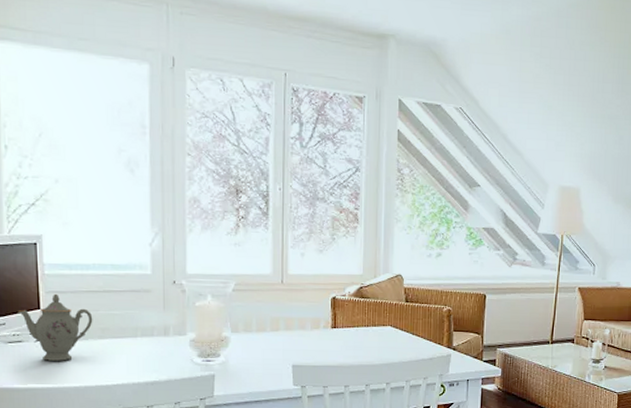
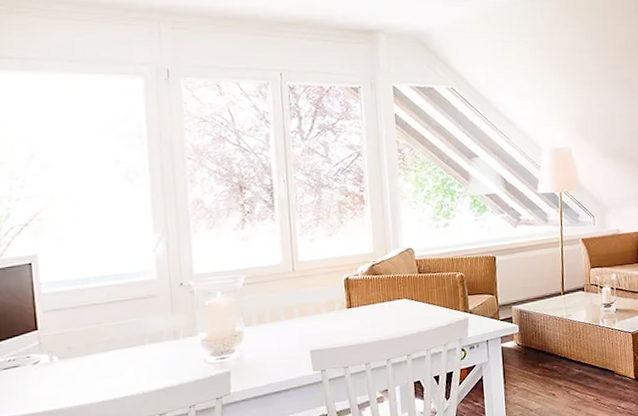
teapot: present [18,293,93,361] -> none [13,311,97,383]

